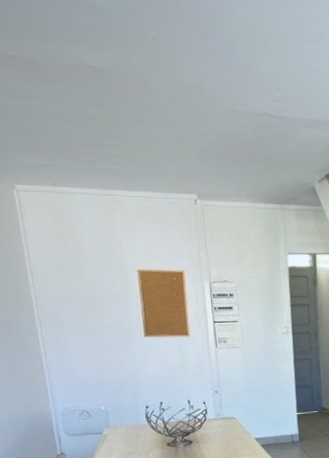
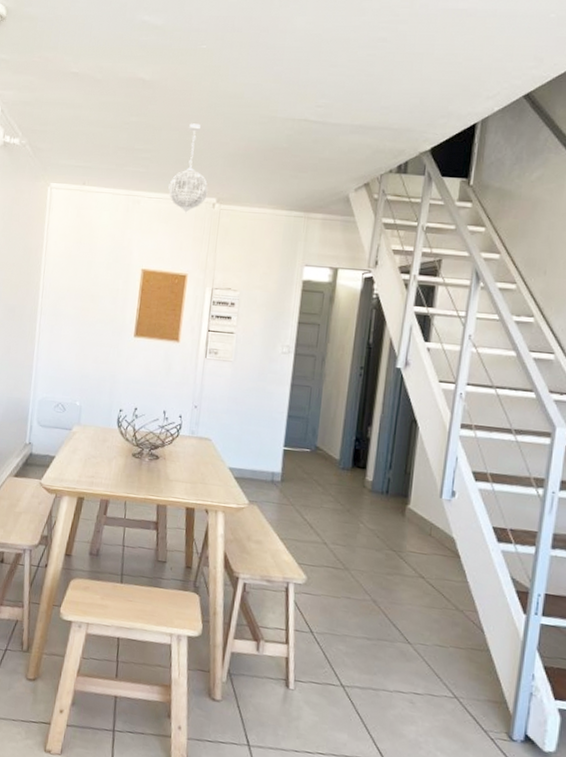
pendant light: none [147,117,188,213] -> present [168,123,208,215]

